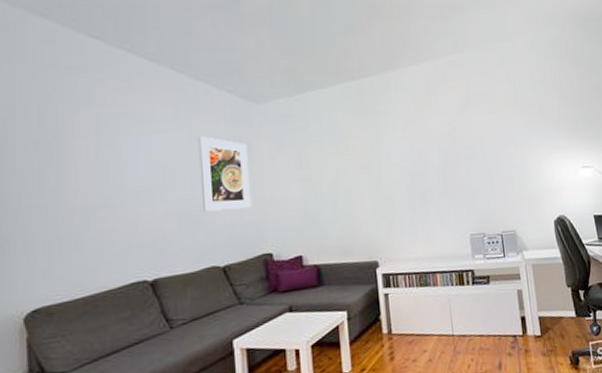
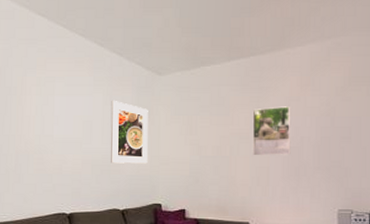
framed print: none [369,129,415,187] -> present [252,106,291,156]

